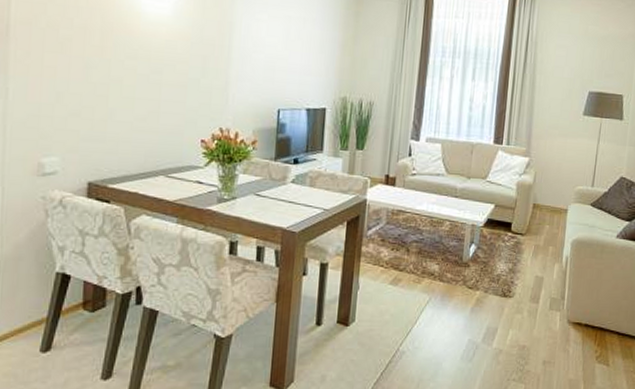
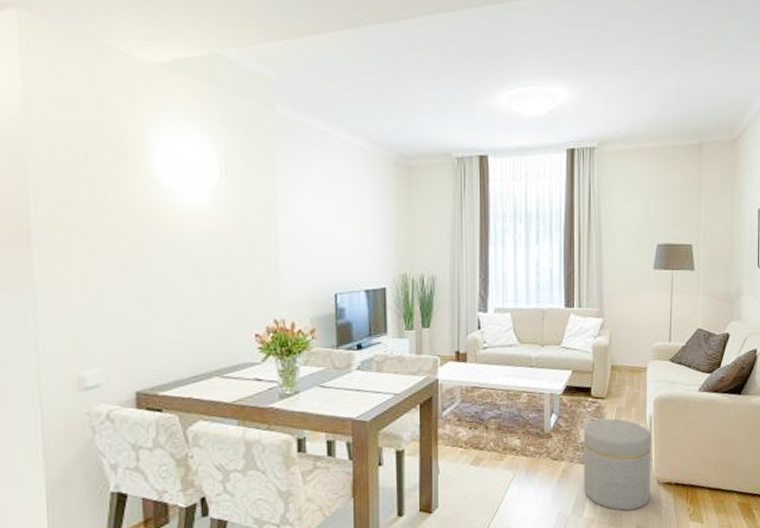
ottoman: none [495,254,566,345] -> present [583,418,652,511]

